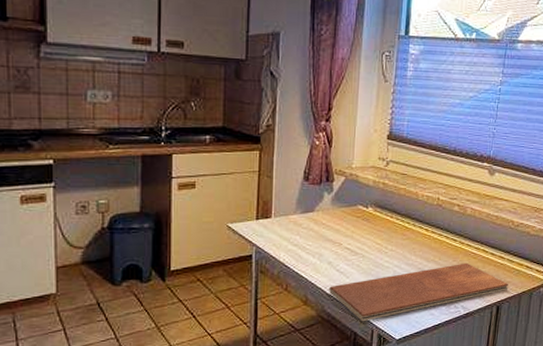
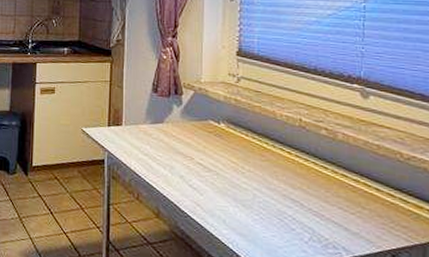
chopping board: present [328,262,509,322] -> none [181,195,406,247]

